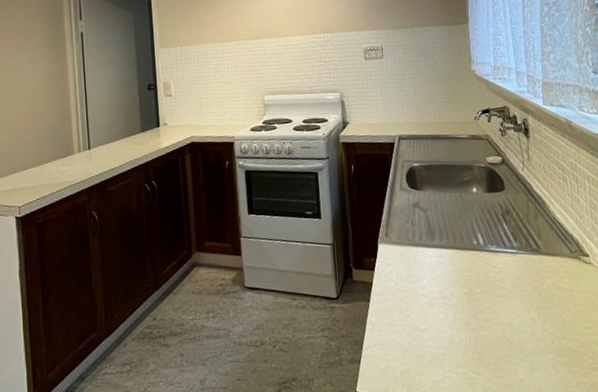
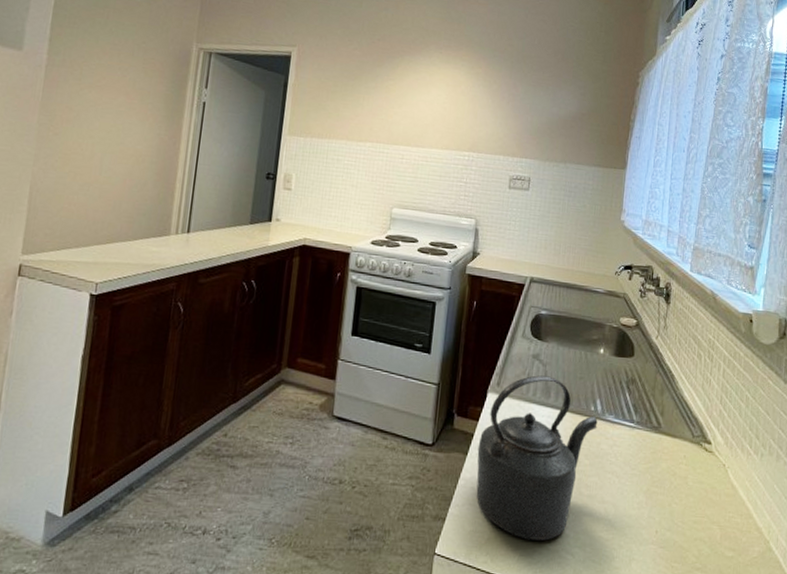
kettle: none [378,220,482,368] -> present [476,375,598,541]

